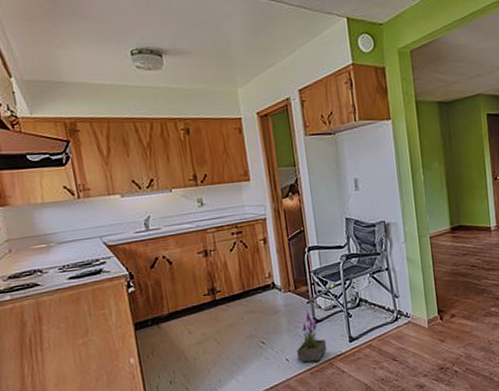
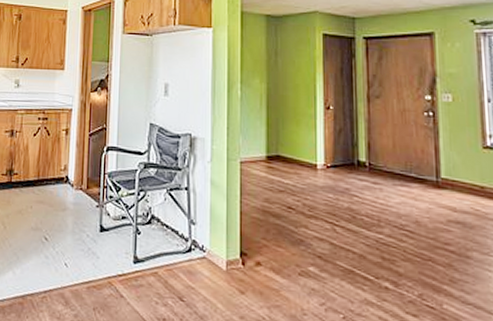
potted plant: present [296,308,327,363] -> none [76,213,109,277]

